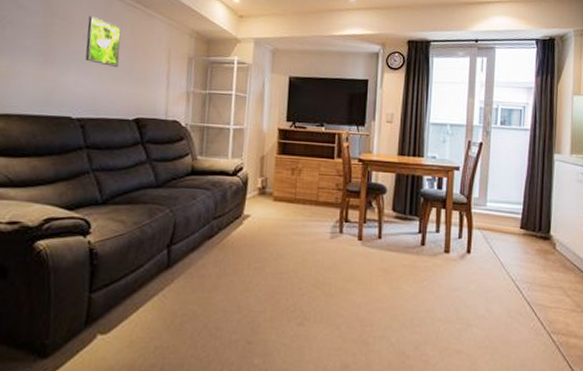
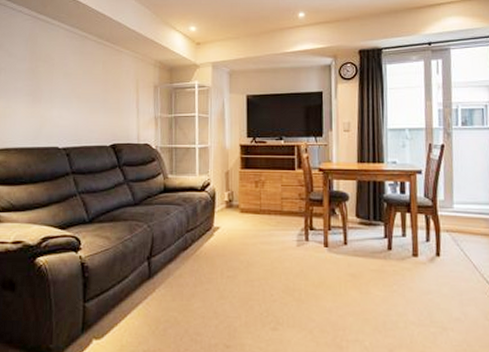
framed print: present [85,16,122,67] -> none [66,57,95,100]

